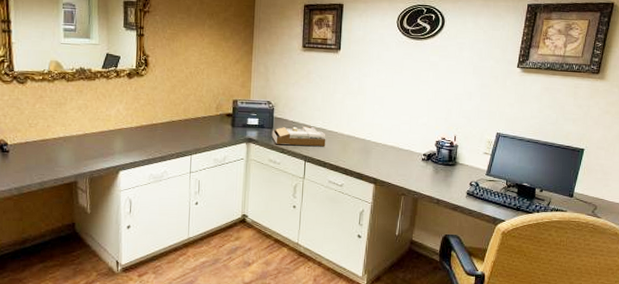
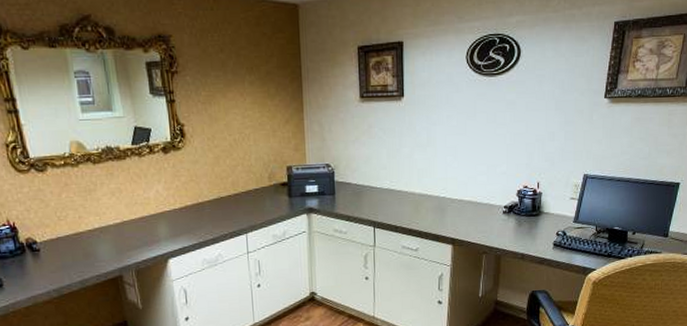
paper tray: present [272,126,326,146] -> none [334,187,396,211]

